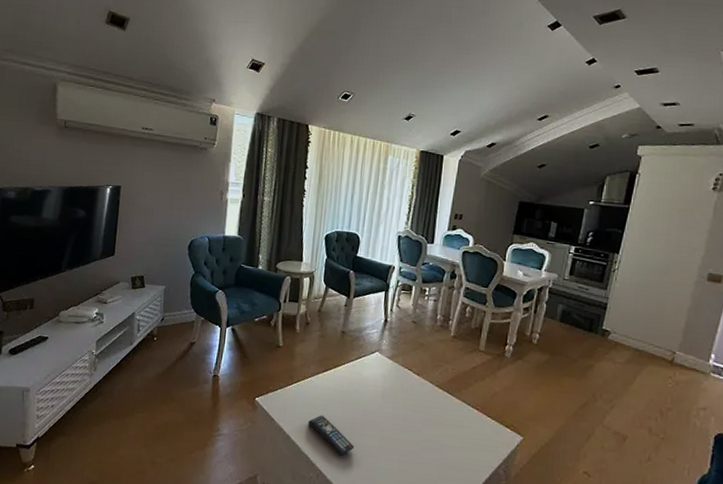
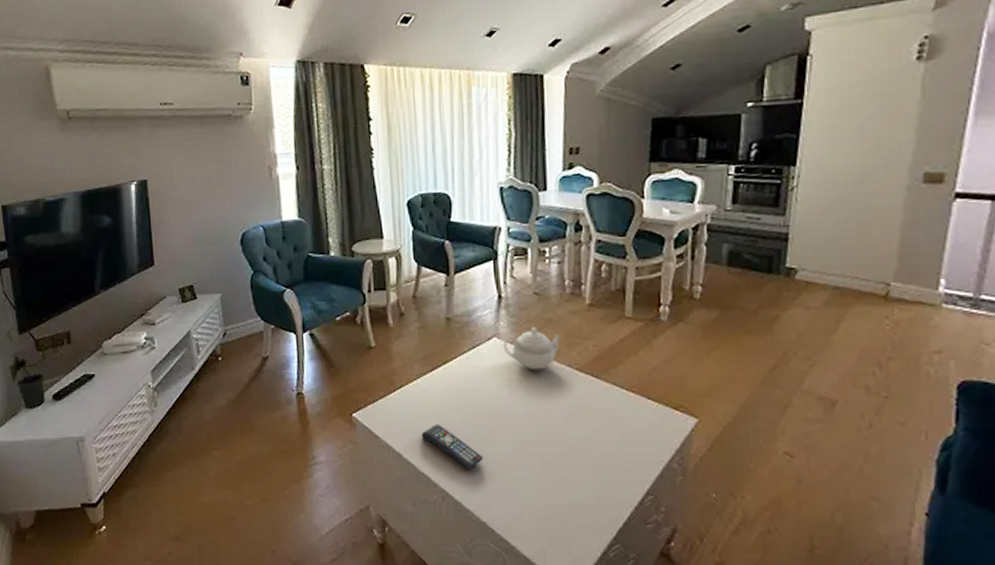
teapot: none [382,348,428,383] -> present [503,328,560,371]

